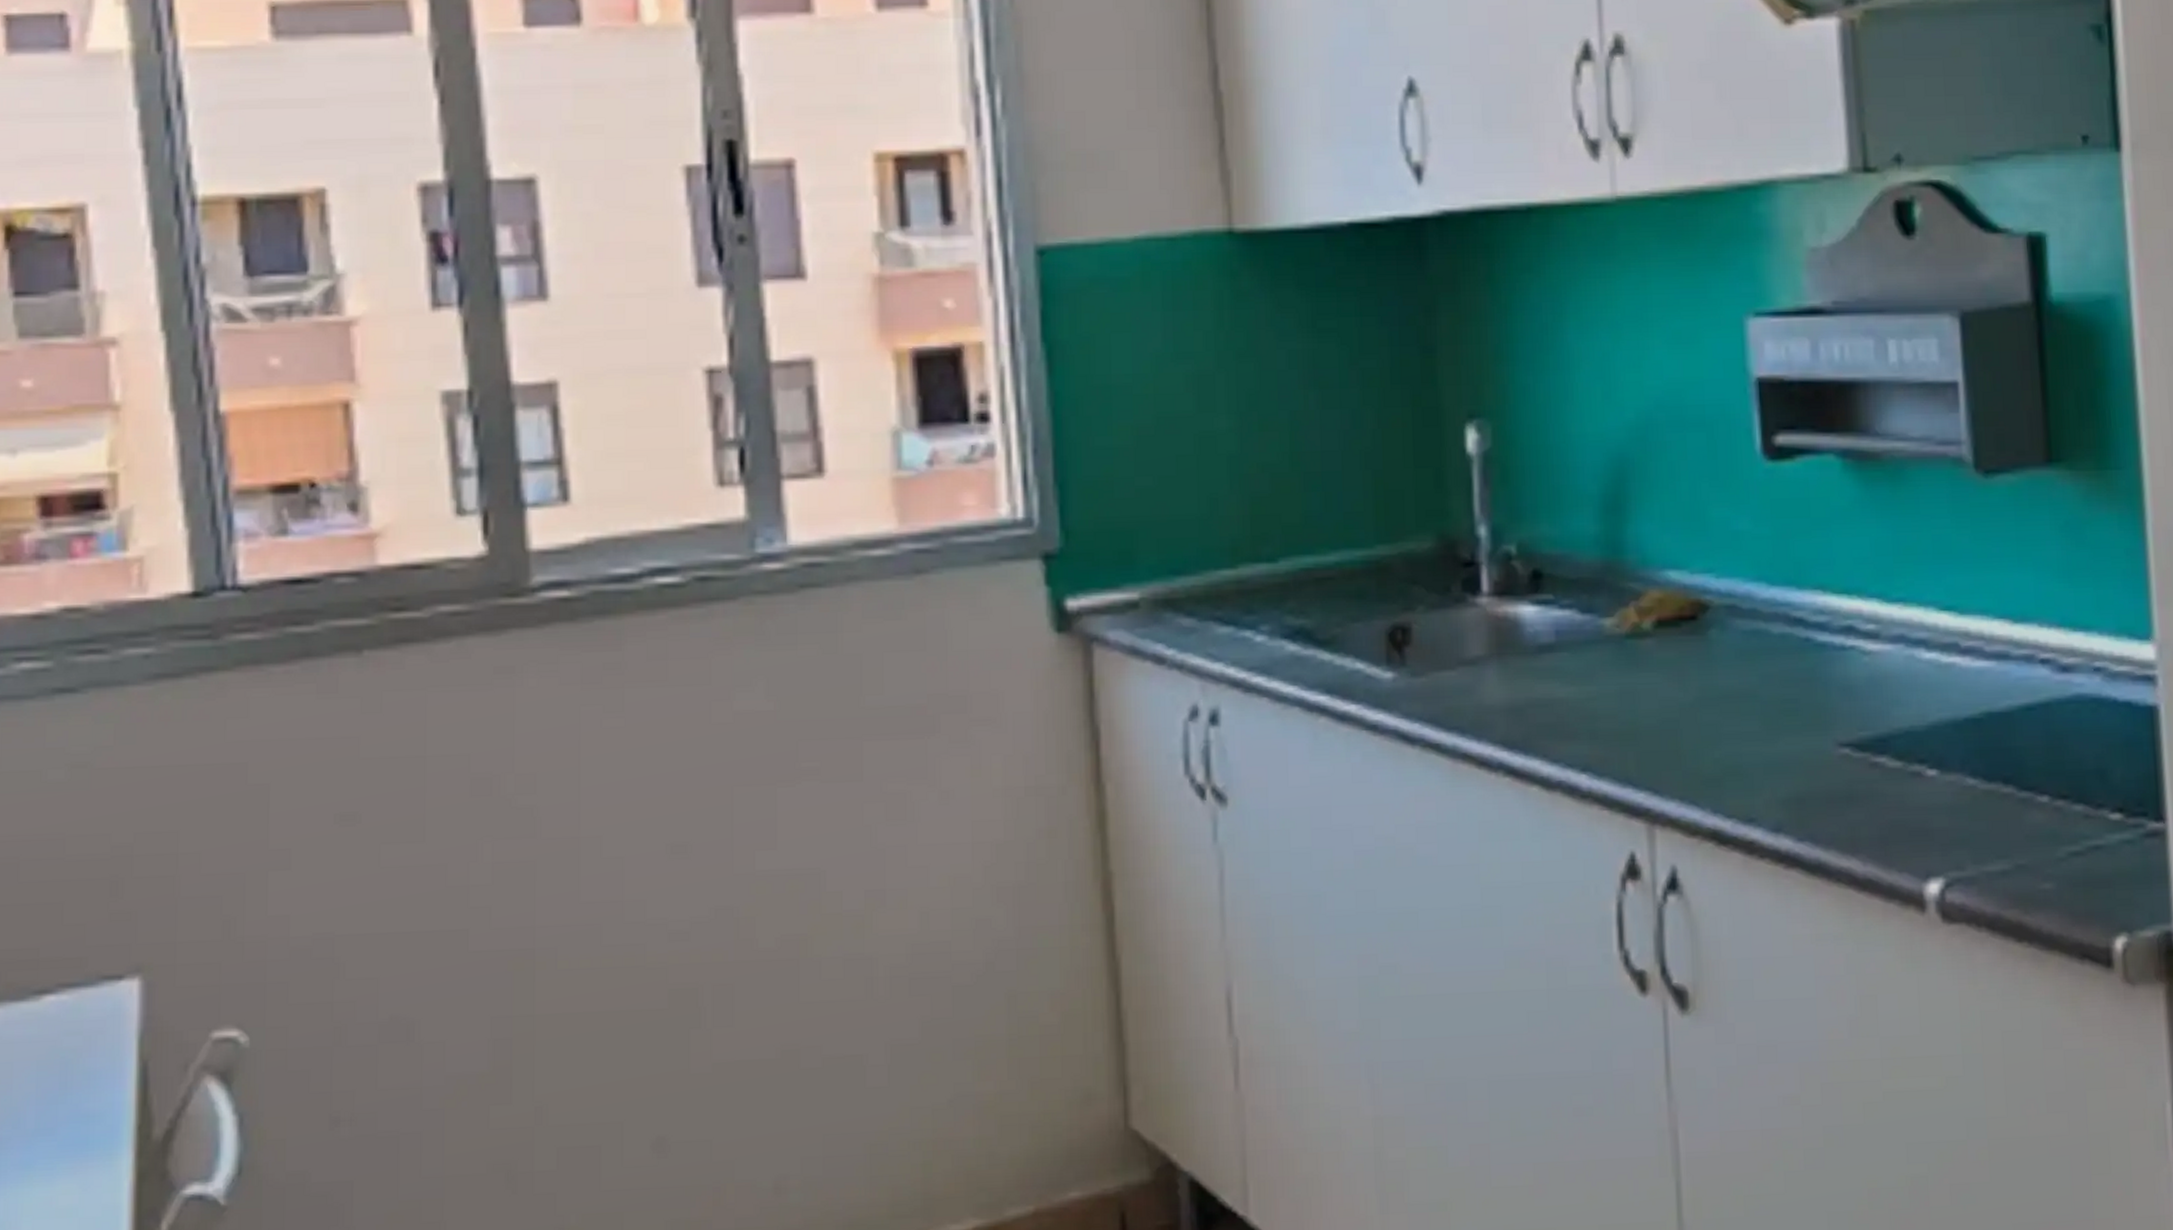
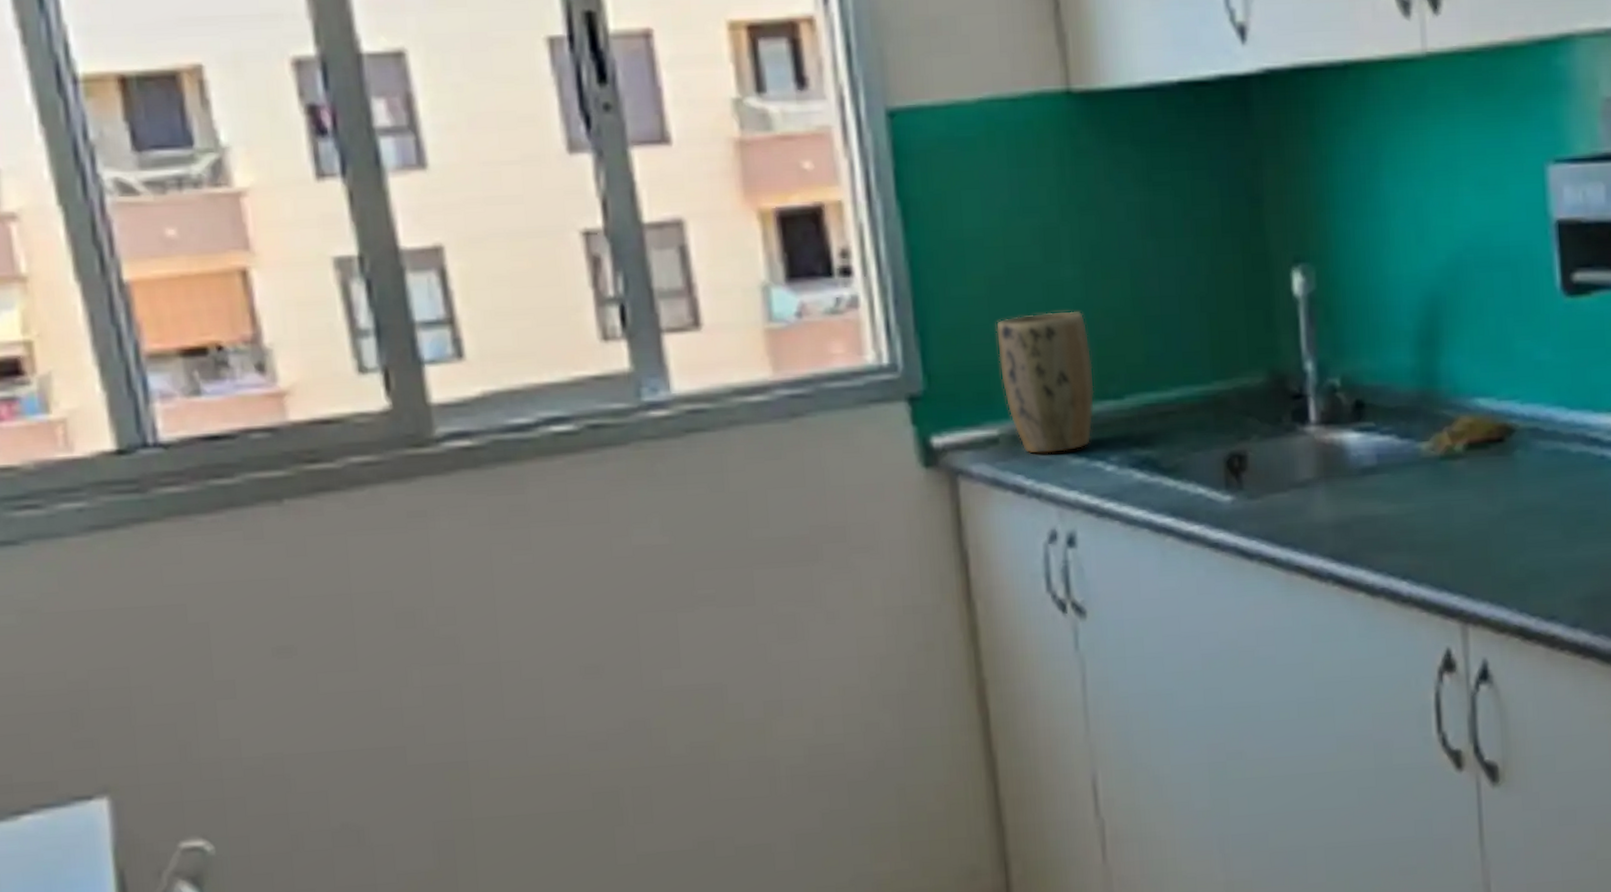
plant pot: none [1141,464,1246,621] -> present [995,310,1095,455]

